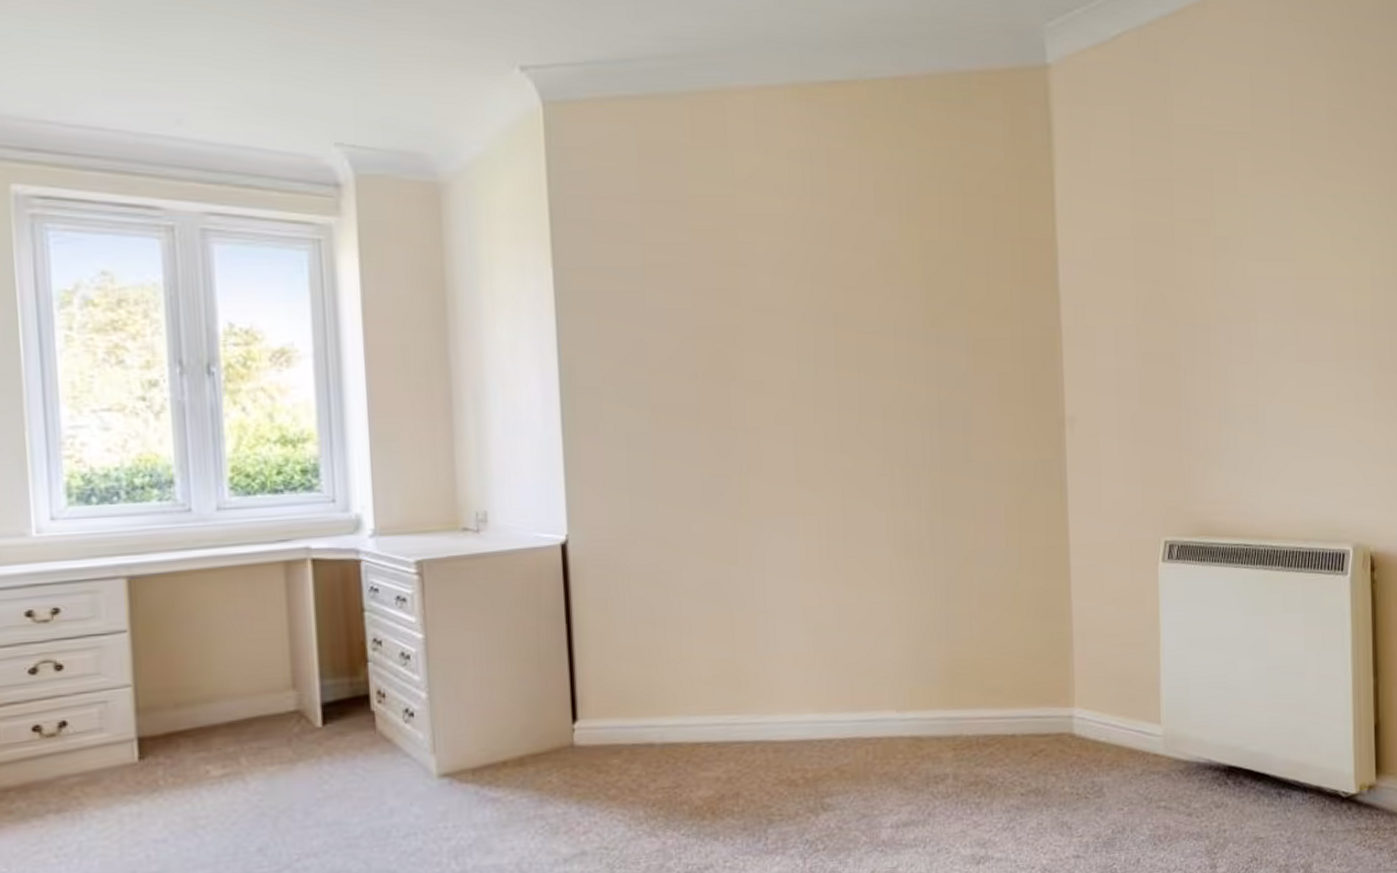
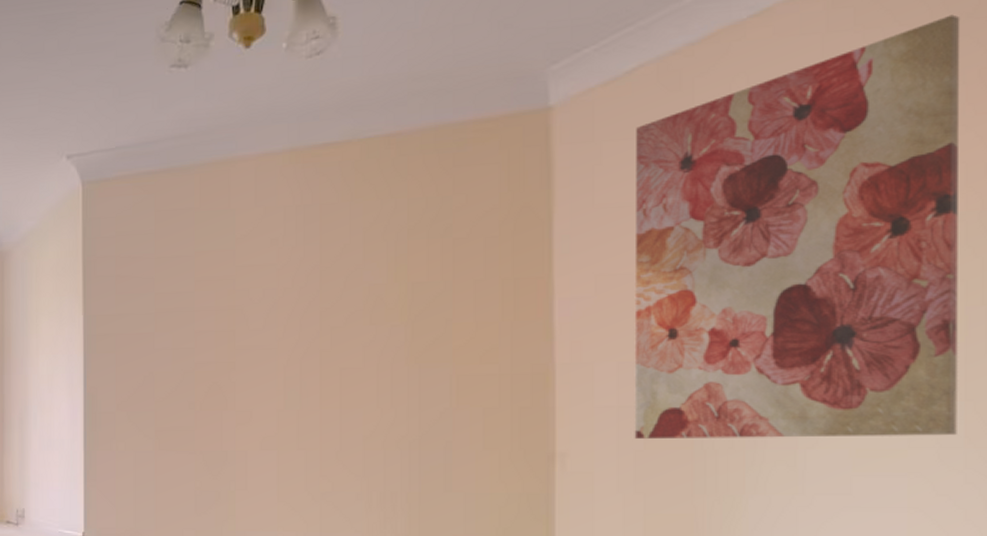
wall art: none [1122,17,1369,400] -> present [634,14,960,439]

